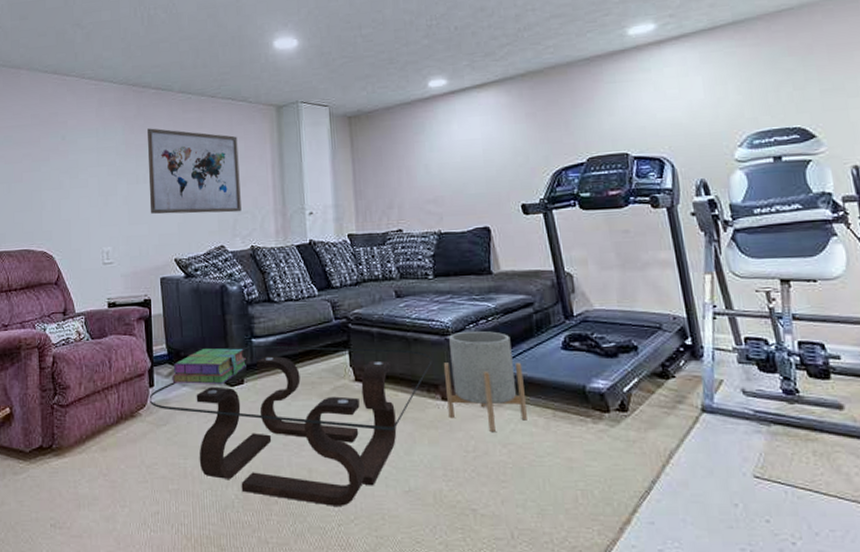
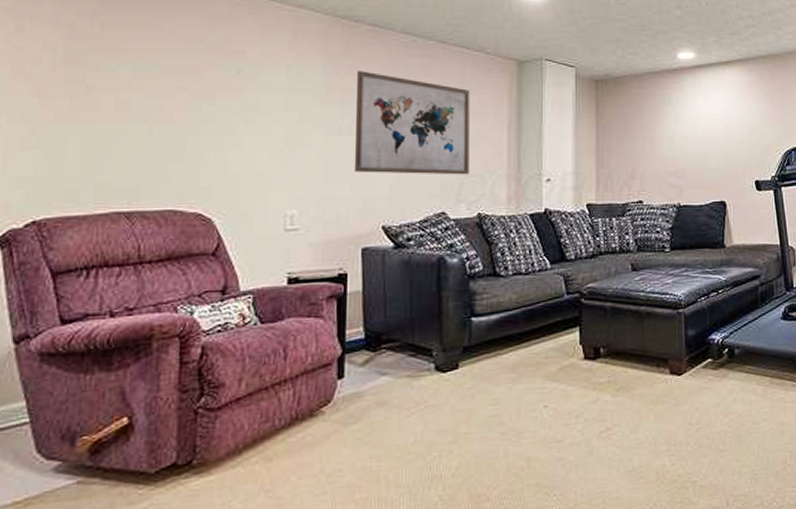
coffee table: present [149,345,433,506] -> none [336,324,664,496]
stack of books: present [172,348,246,385] -> none [369,328,463,373]
planter: present [443,331,528,431] -> none [673,303,749,402]

